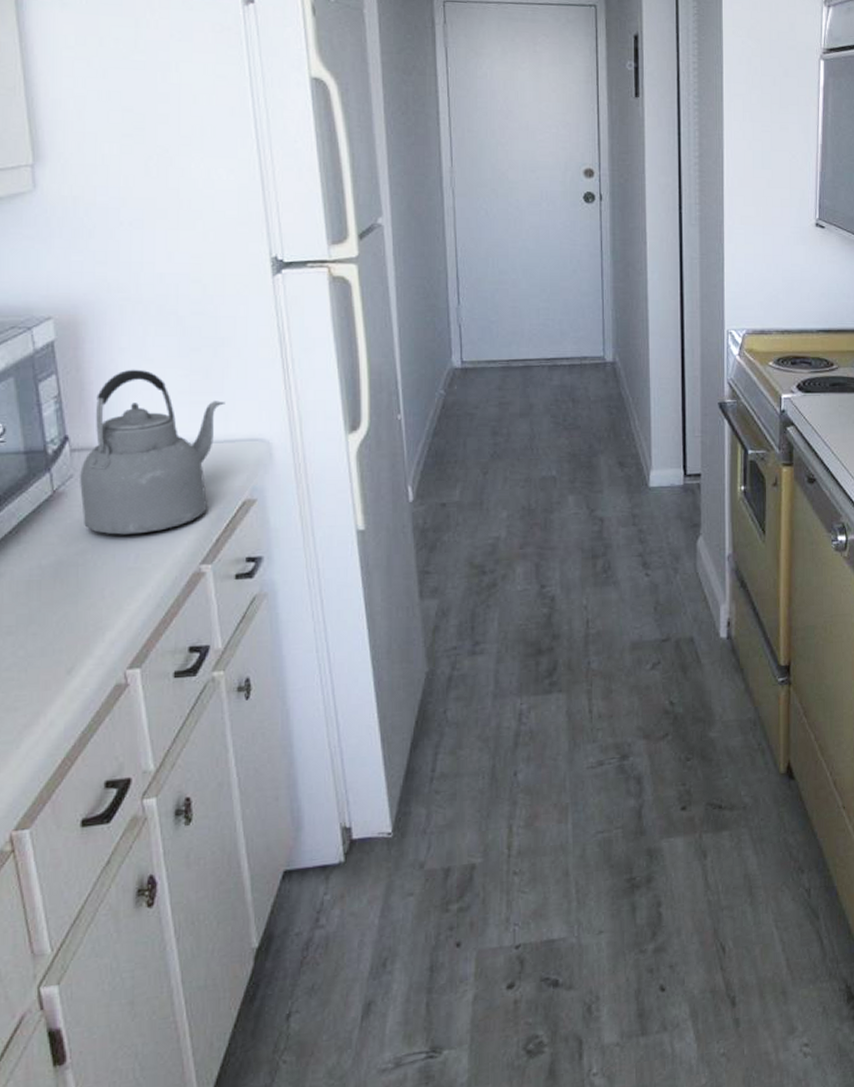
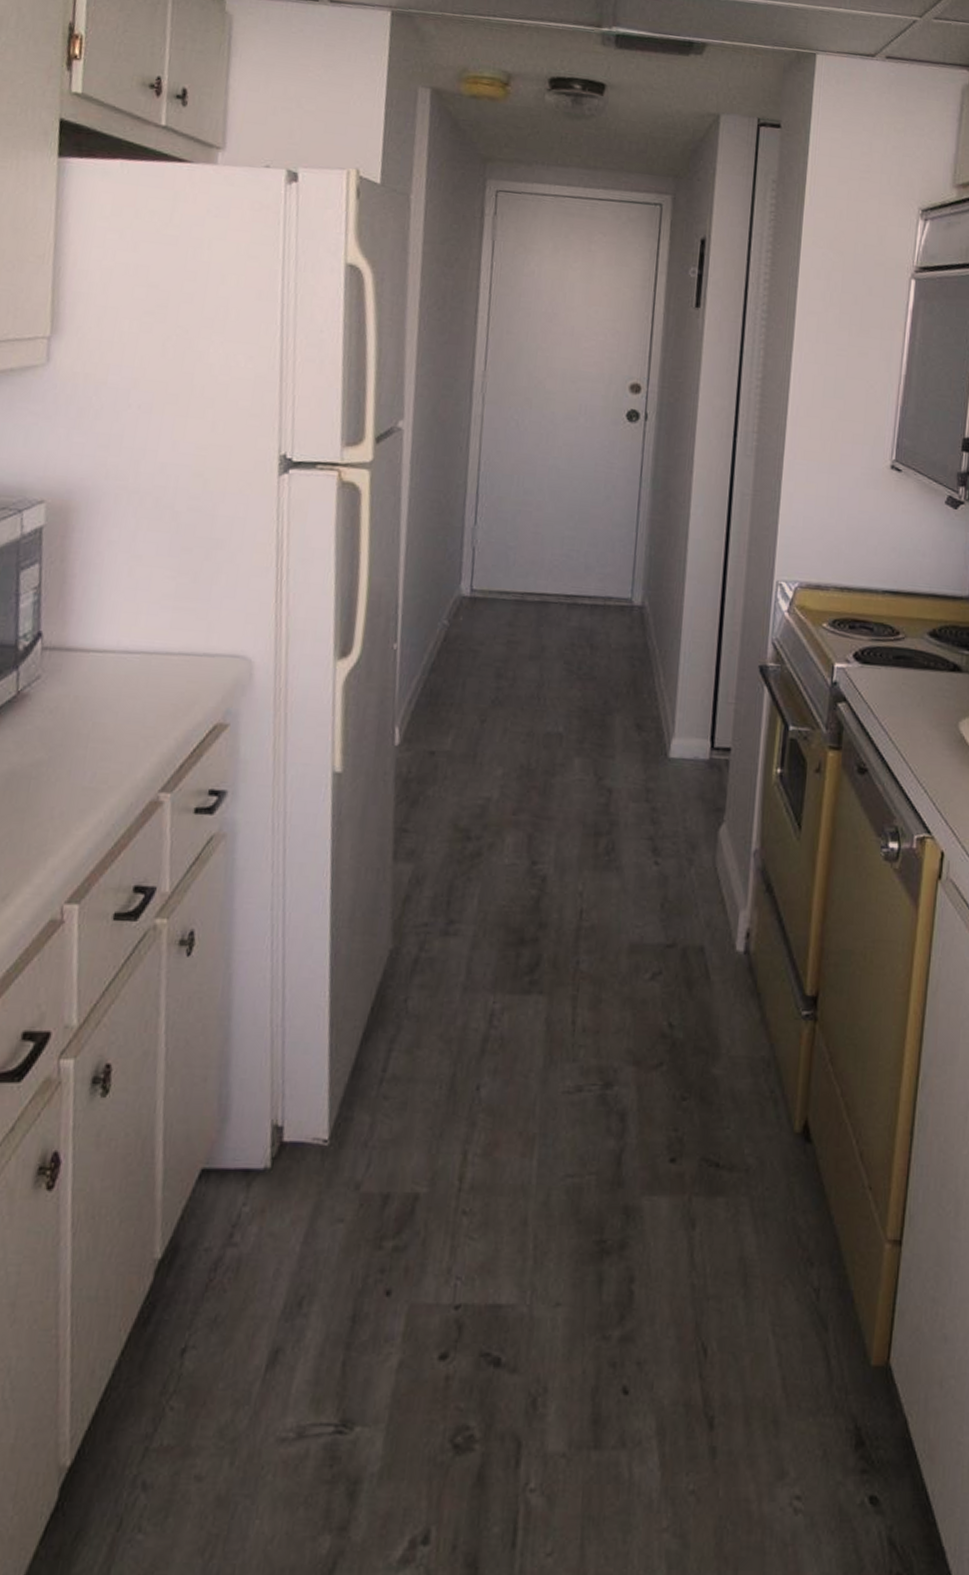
kettle: present [80,369,225,535] -> none [43,564,211,750]

